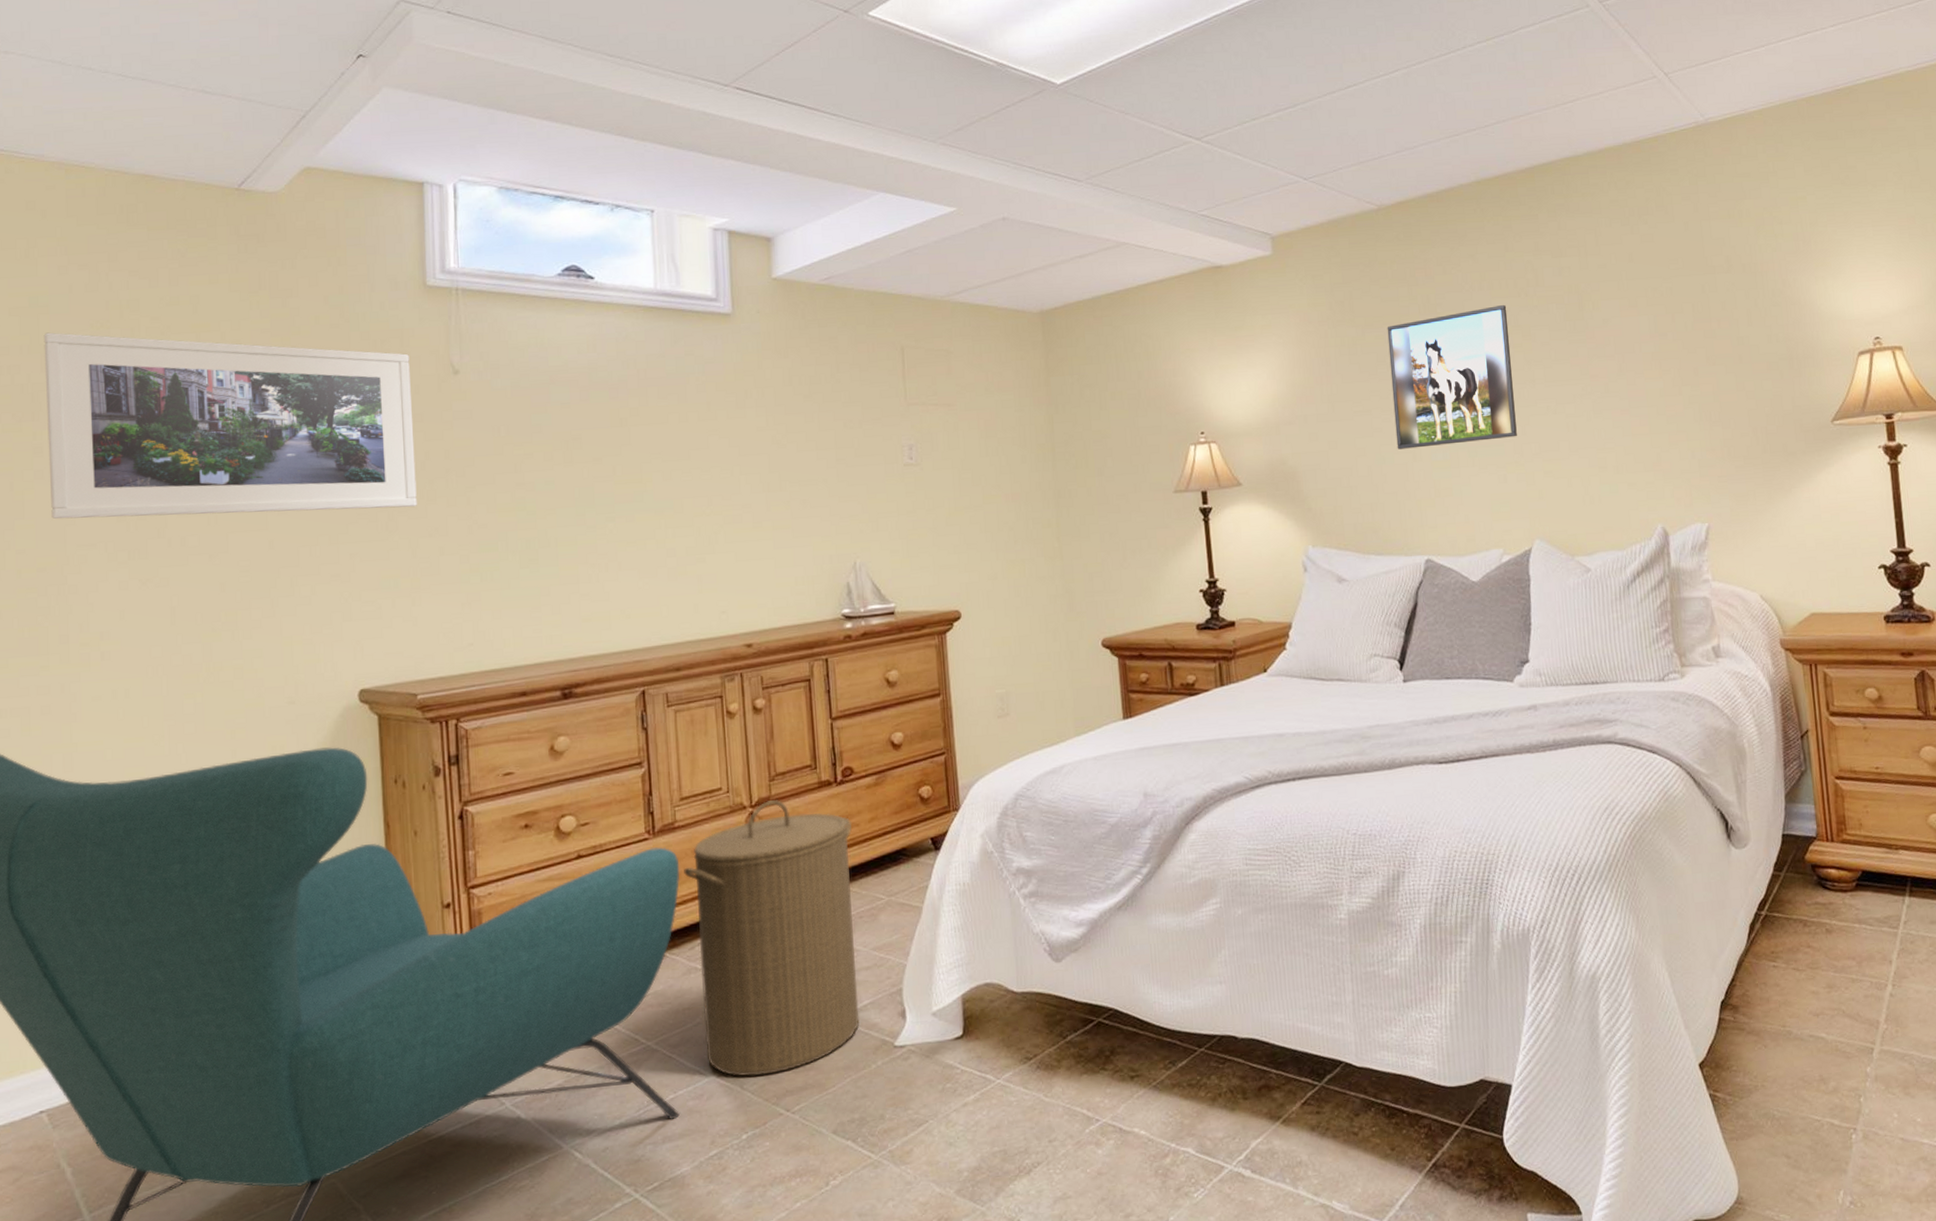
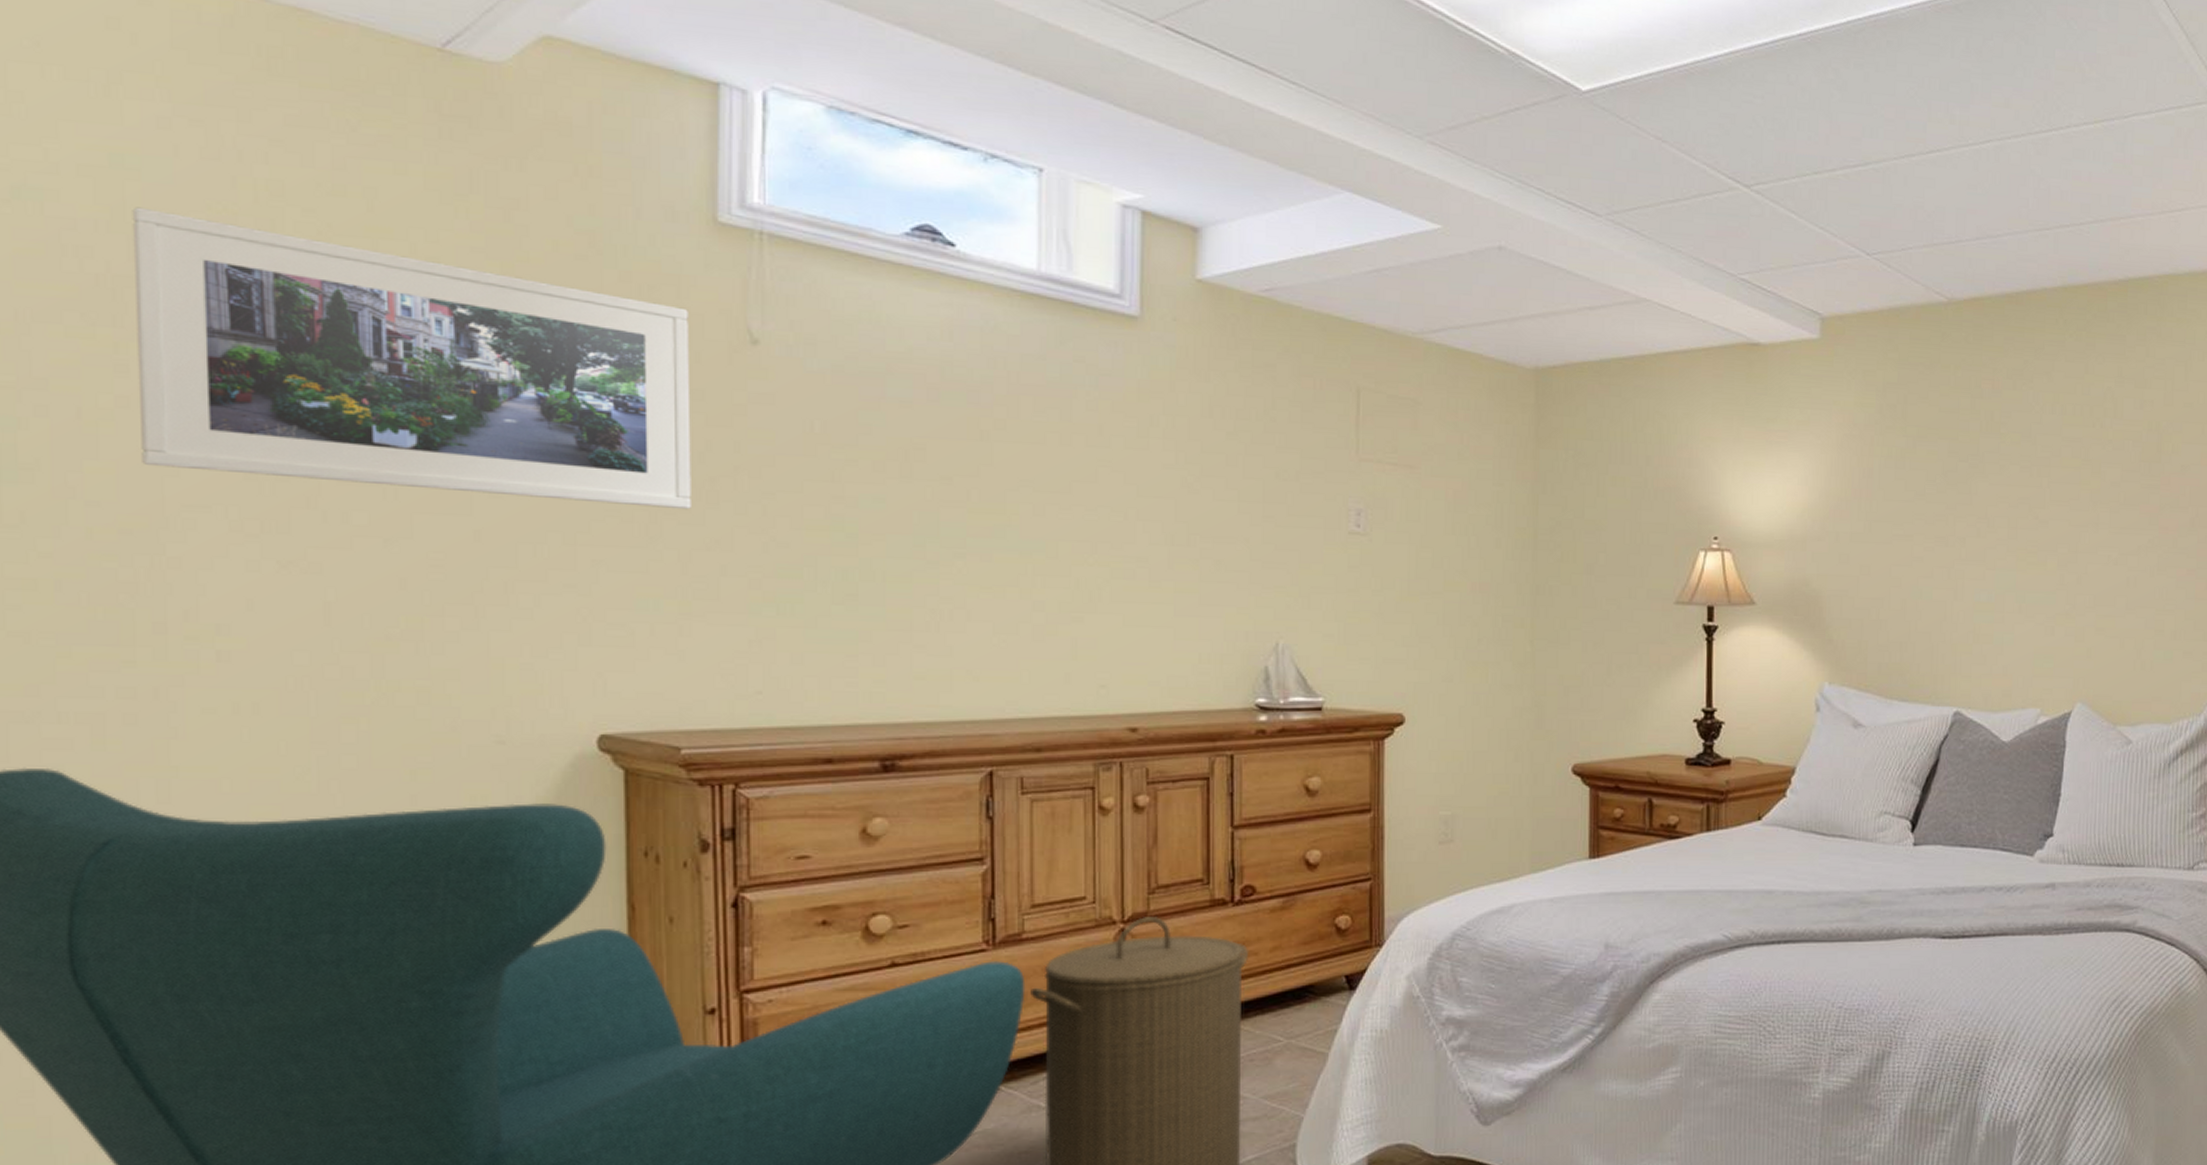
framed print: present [1387,304,1517,449] -> none [1937,433,2078,586]

